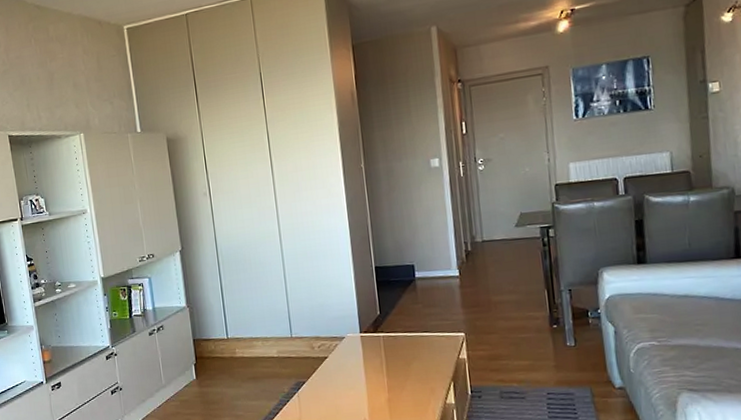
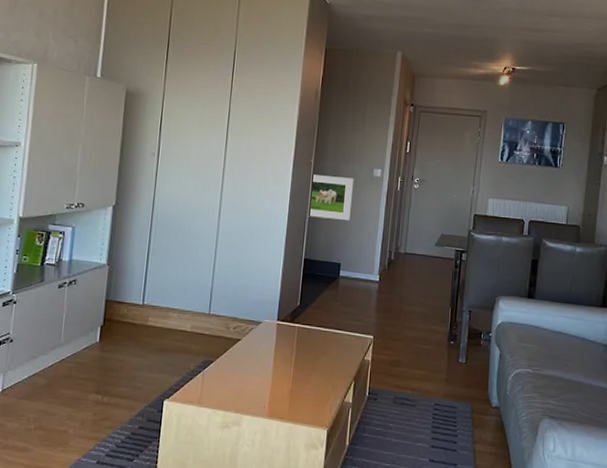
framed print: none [367,174,415,224] -> present [307,175,354,221]

